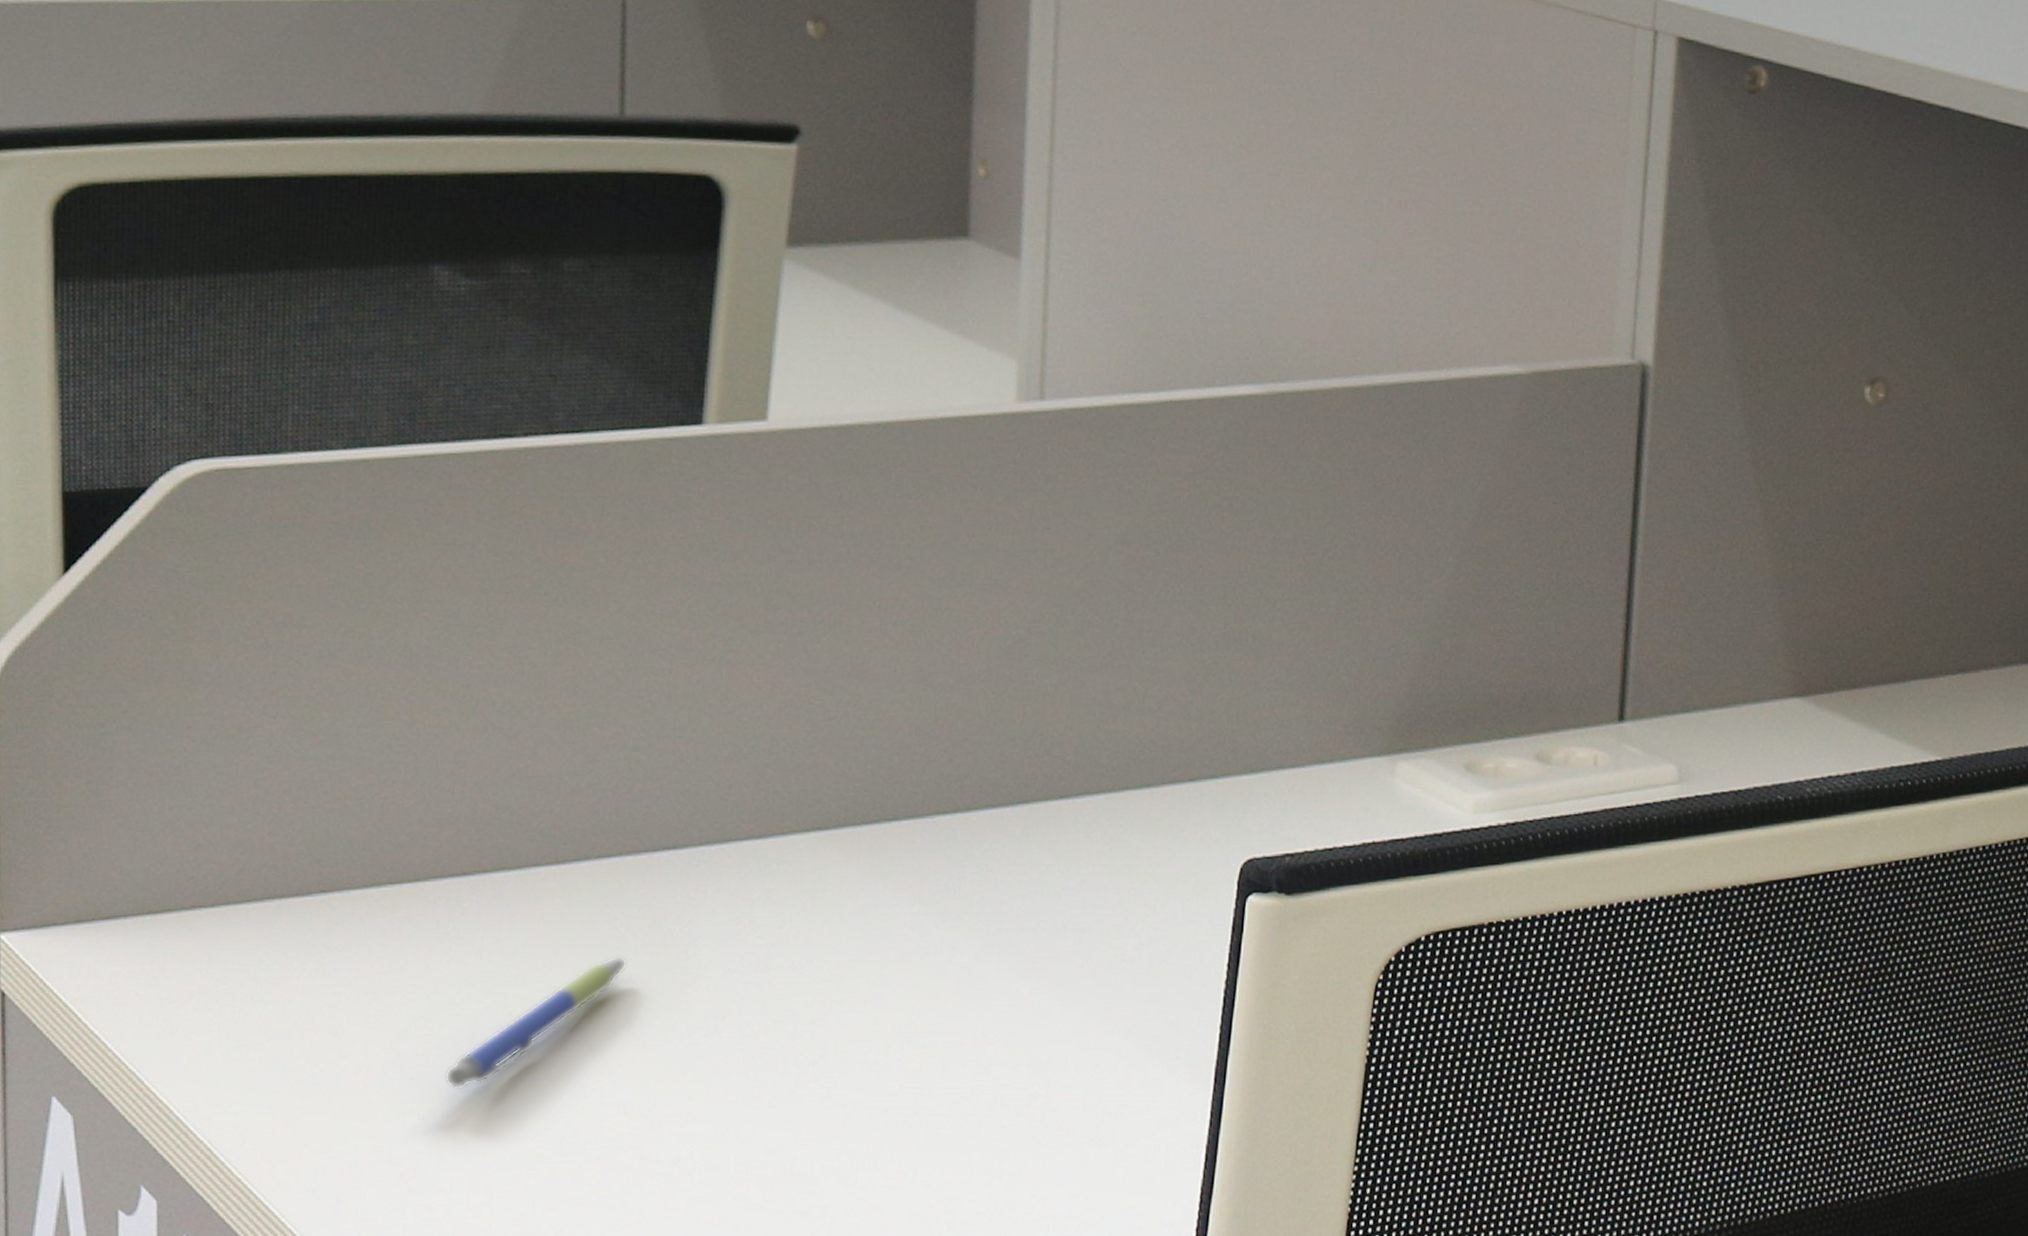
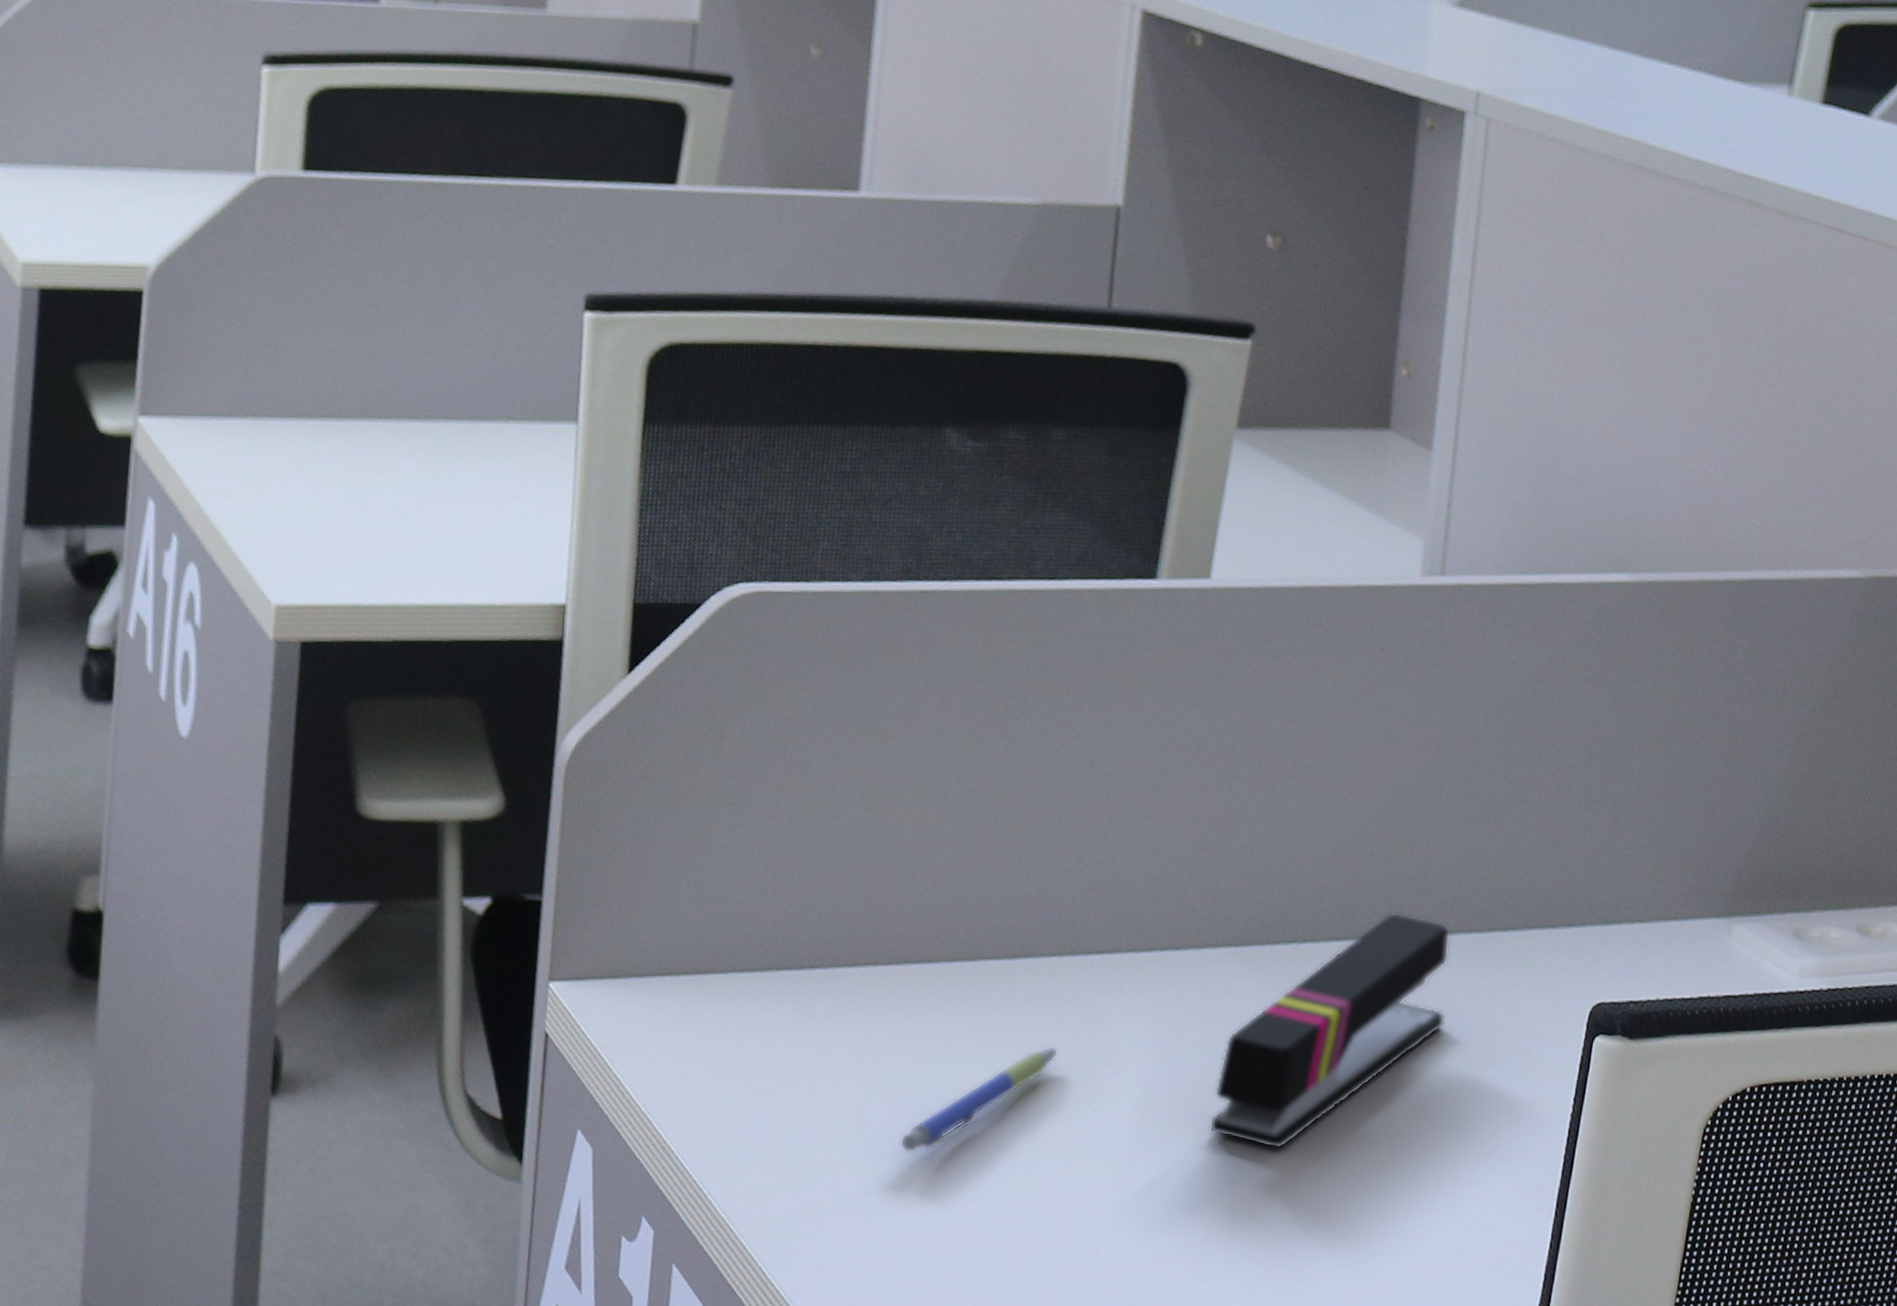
stapler: none [810,778,1076,1048] -> present [1209,912,1450,1150]

